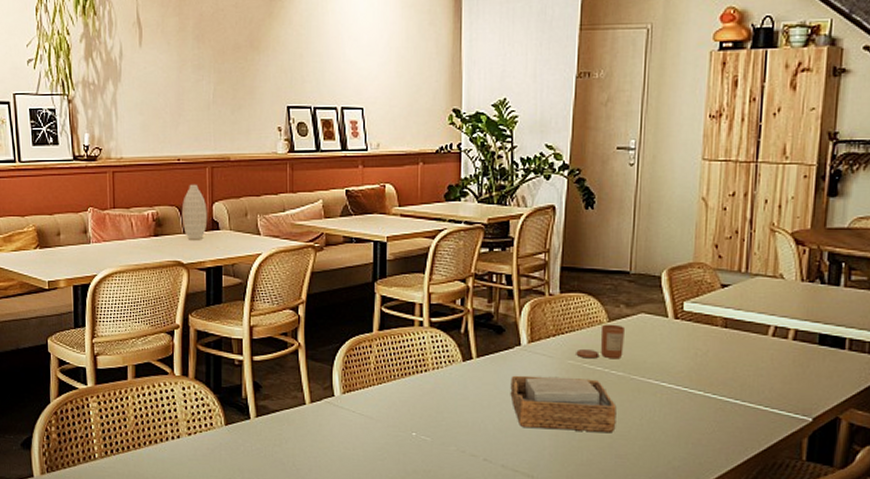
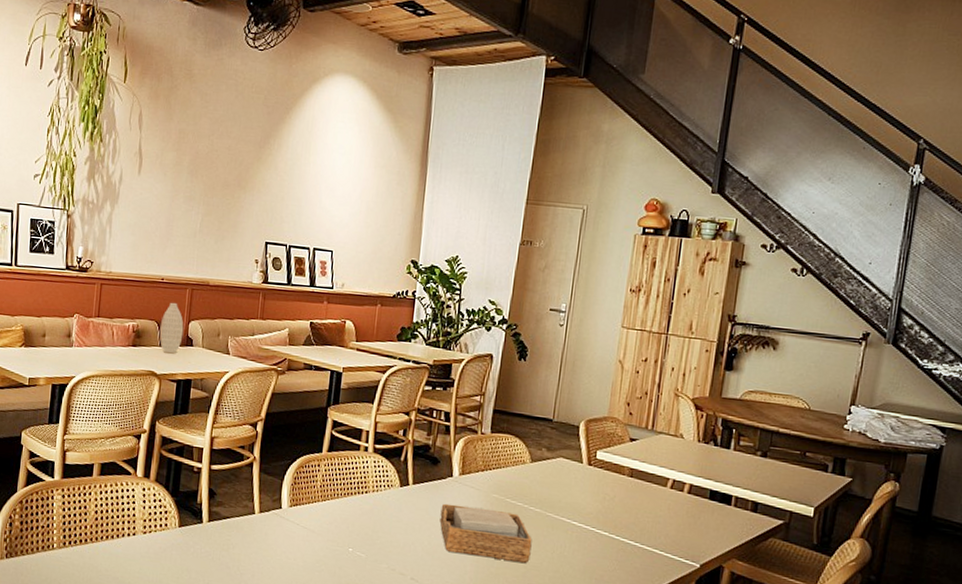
candle: present [576,324,626,360] -> none [500,464,546,497]

